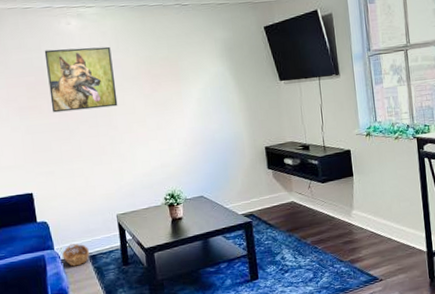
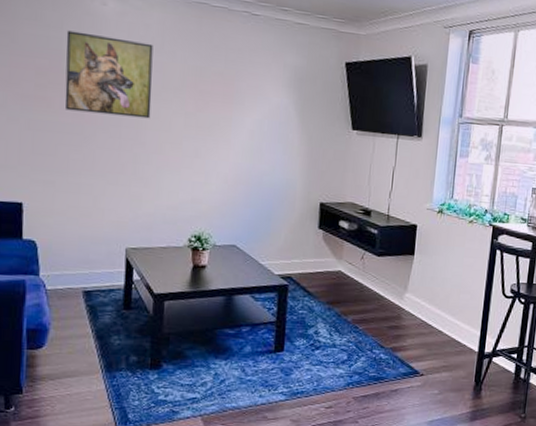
basket: present [62,243,90,267] -> none [49,273,85,301]

